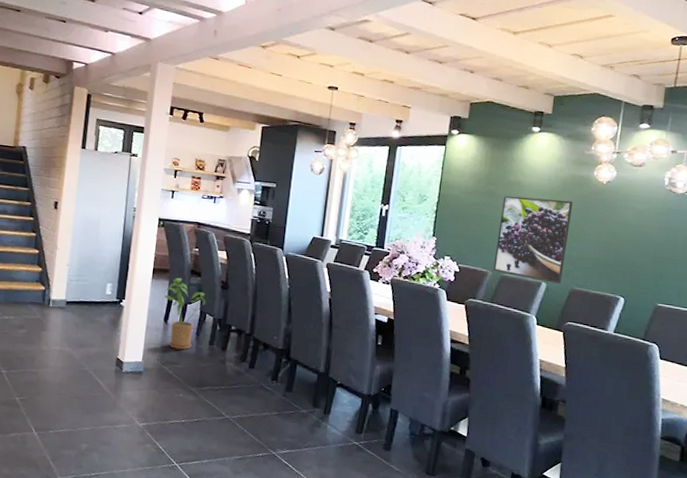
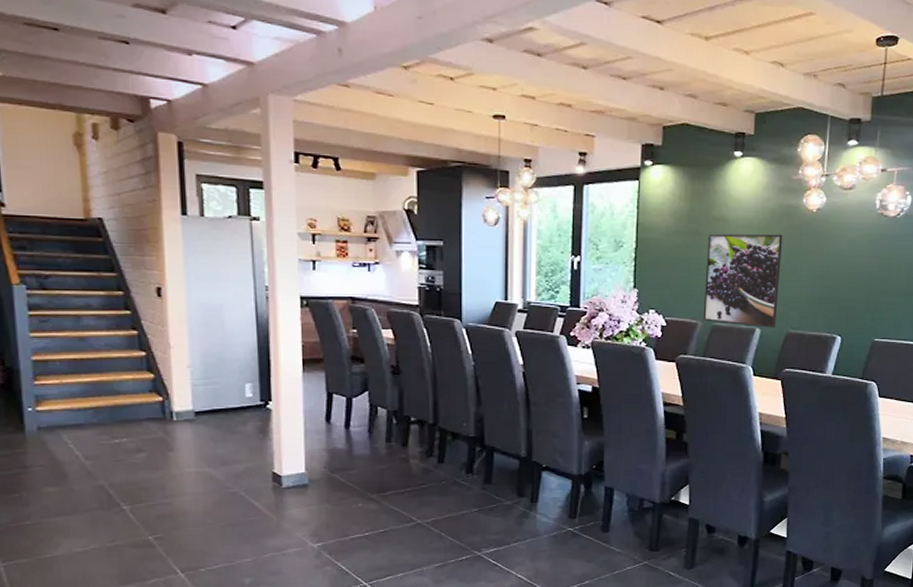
house plant: present [164,277,206,350] -> none [321,367,376,453]

